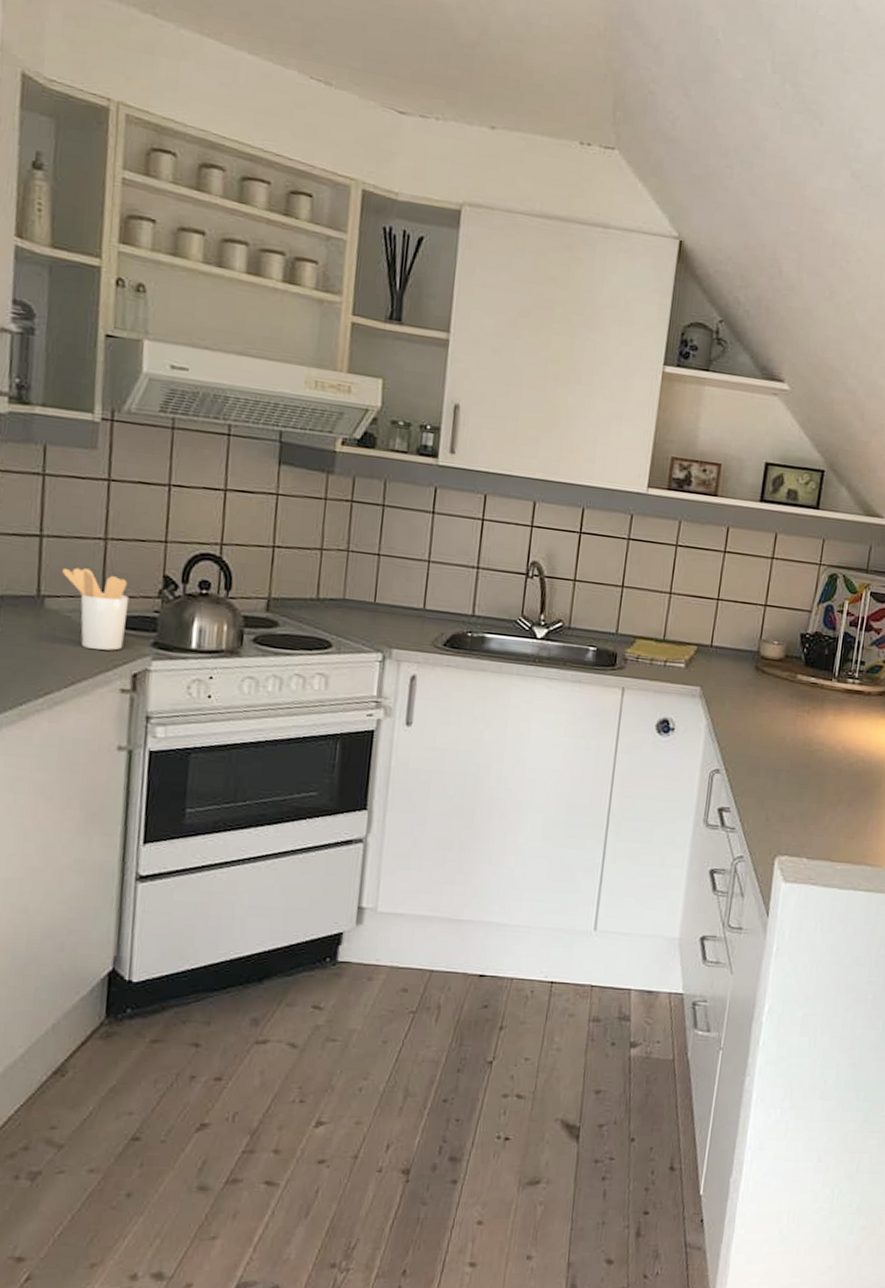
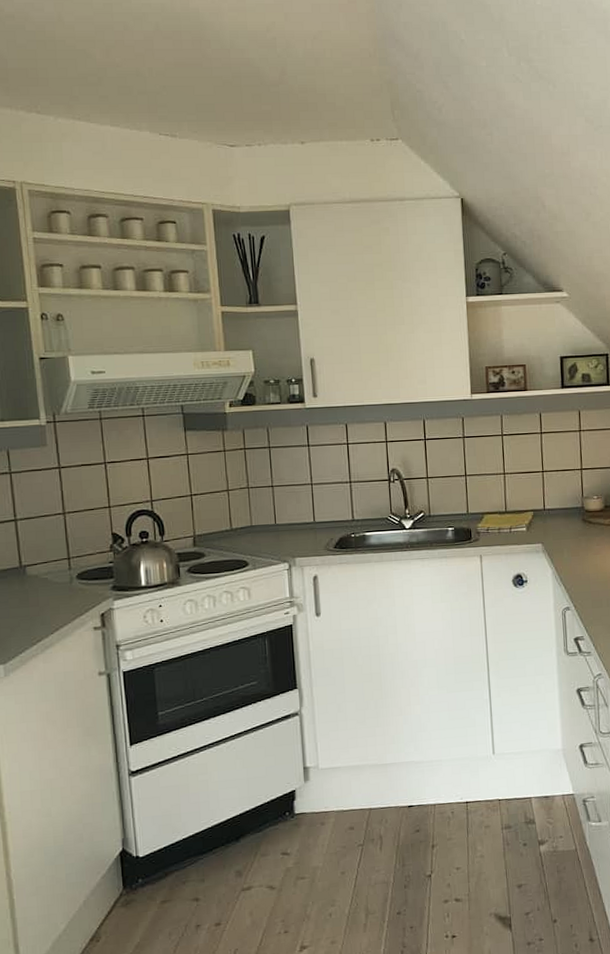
utensil holder: present [62,567,130,651] -> none [36,539,90,600]

